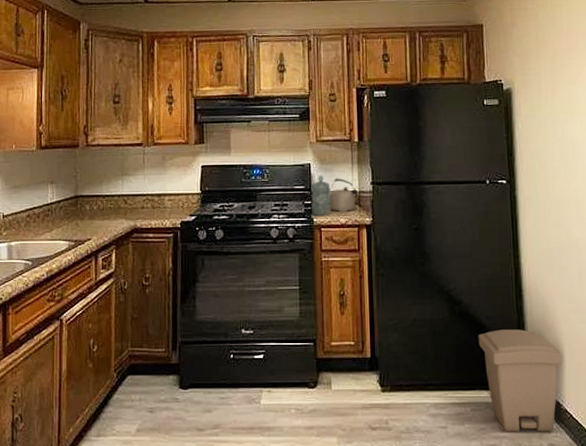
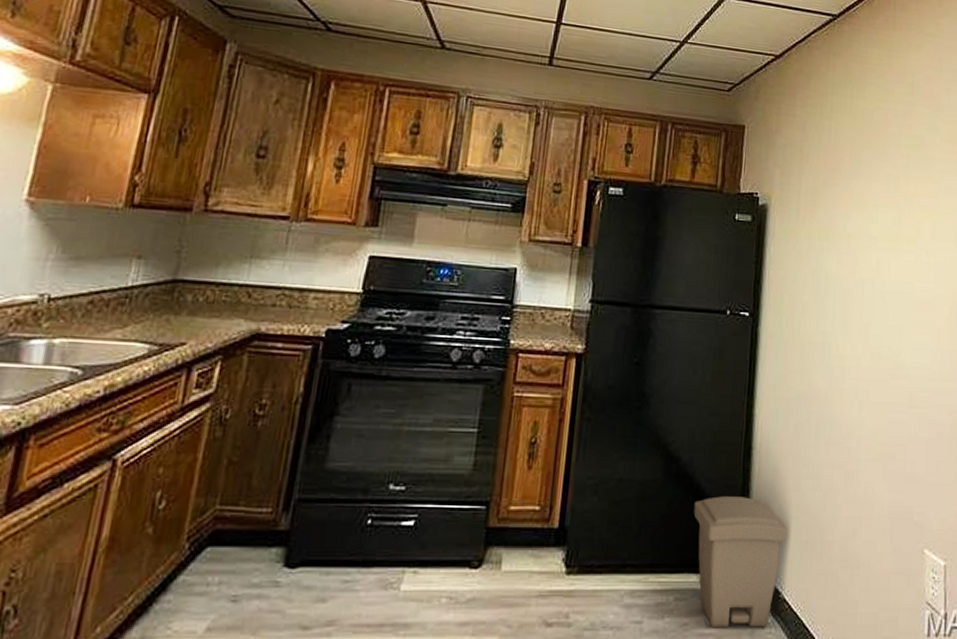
canister: present [311,175,331,217] -> none [509,284,539,339]
kettle: present [330,178,359,213] -> none [534,290,573,336]

